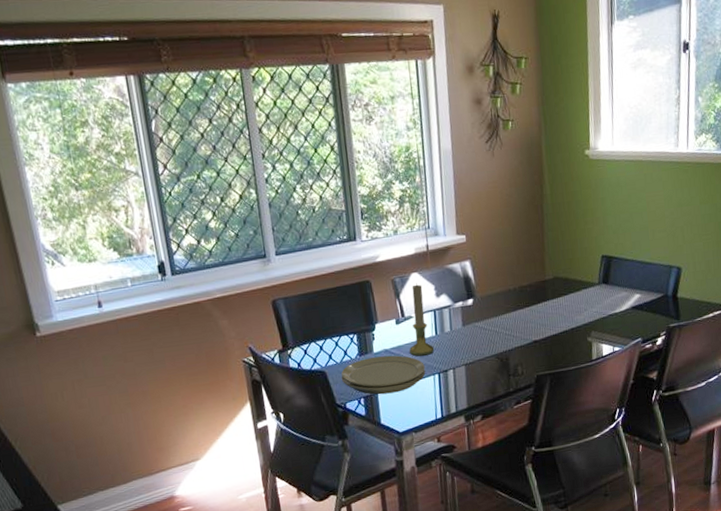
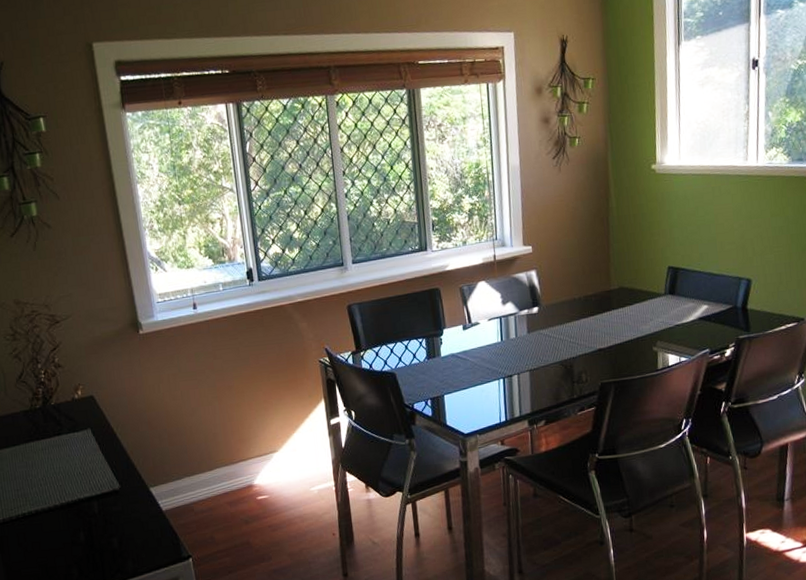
plate: present [341,355,426,395] -> none [409,359,491,397]
candle holder: present [409,283,435,357] -> none [475,291,500,361]

